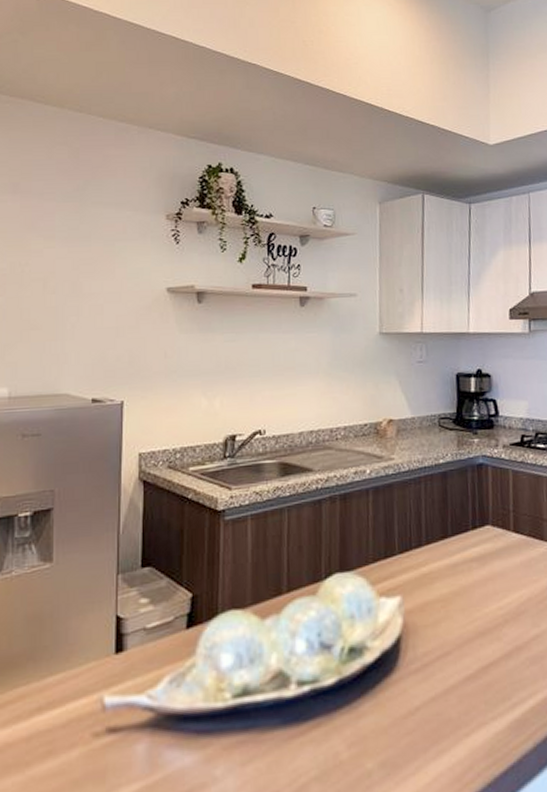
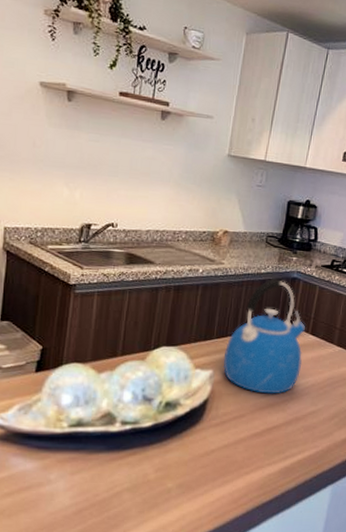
kettle: none [411,468,510,619] -> present [223,278,305,394]

